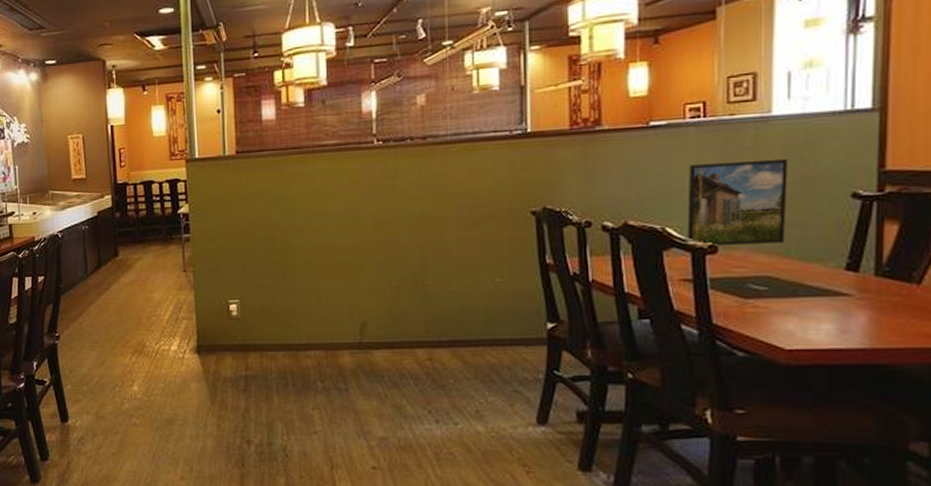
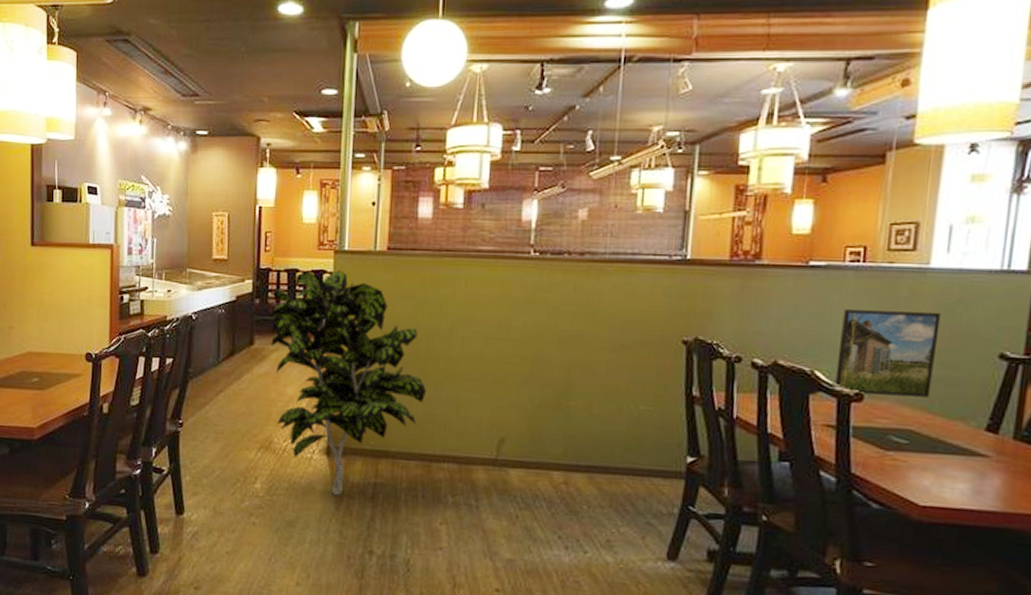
indoor plant: none [131,178,287,390] -> present [271,270,427,495]

